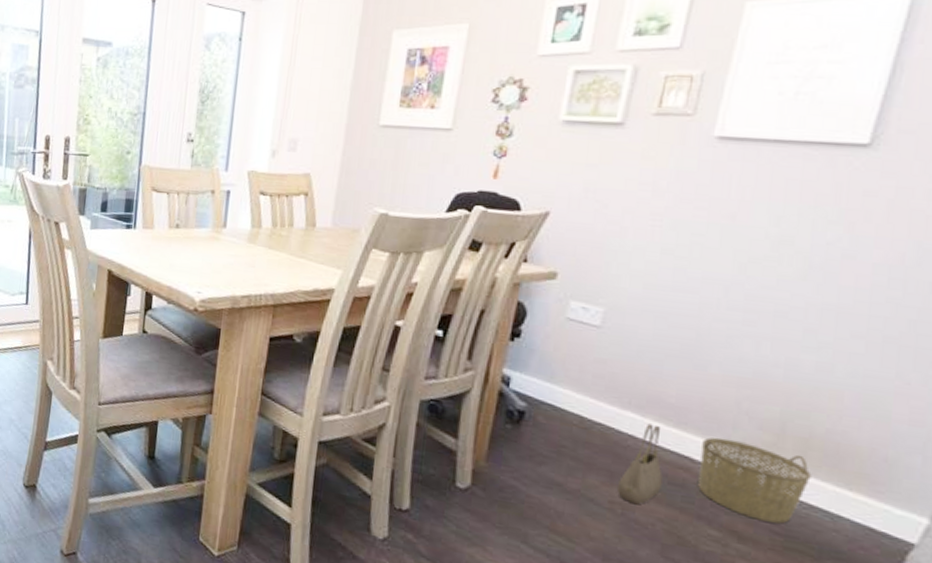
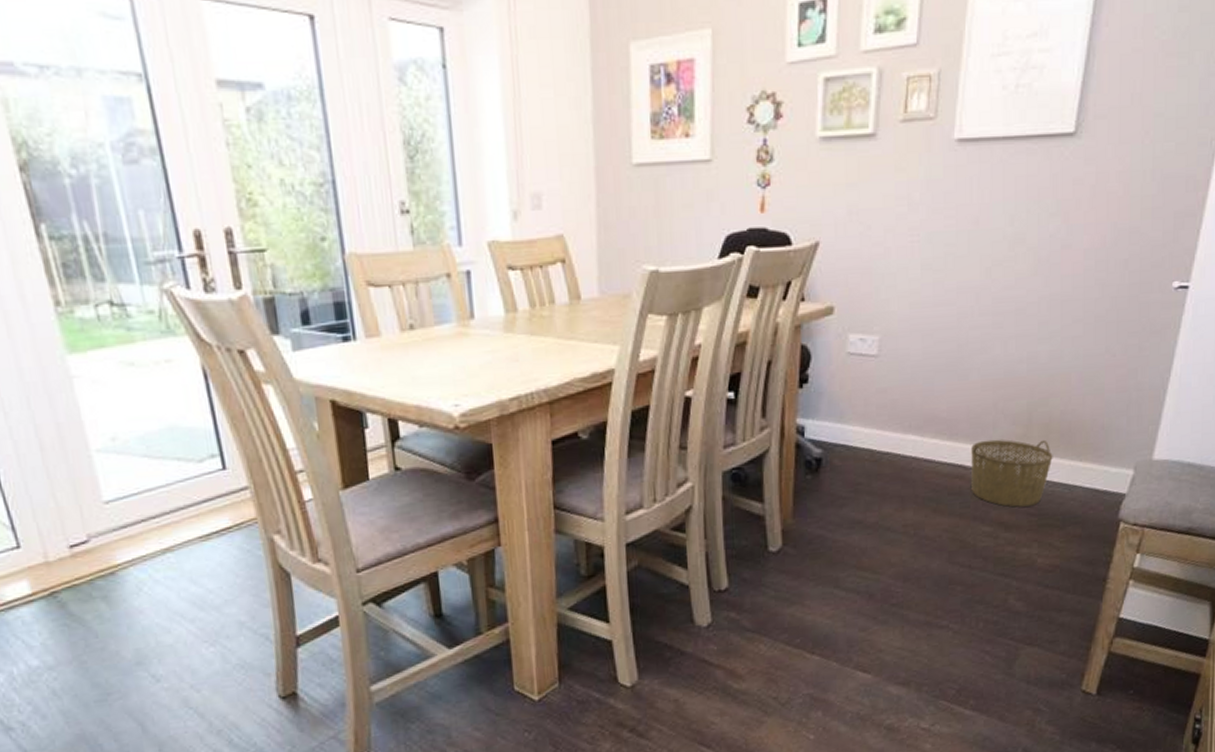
handbag: present [617,423,663,505] -> none [909,441,943,522]

